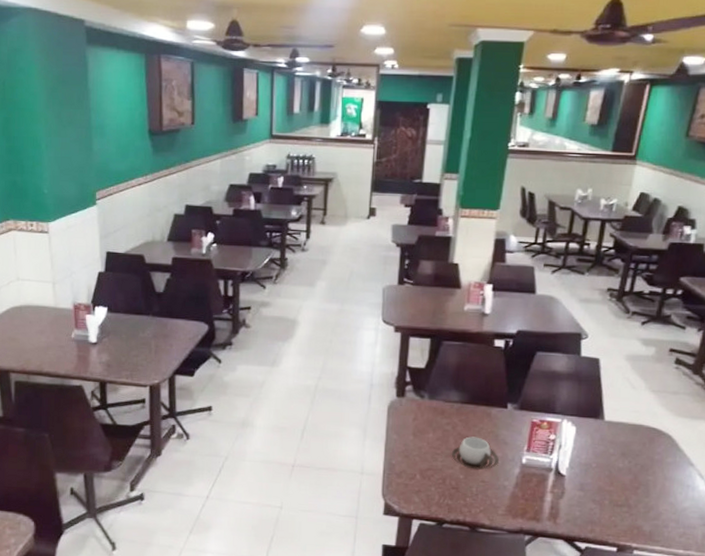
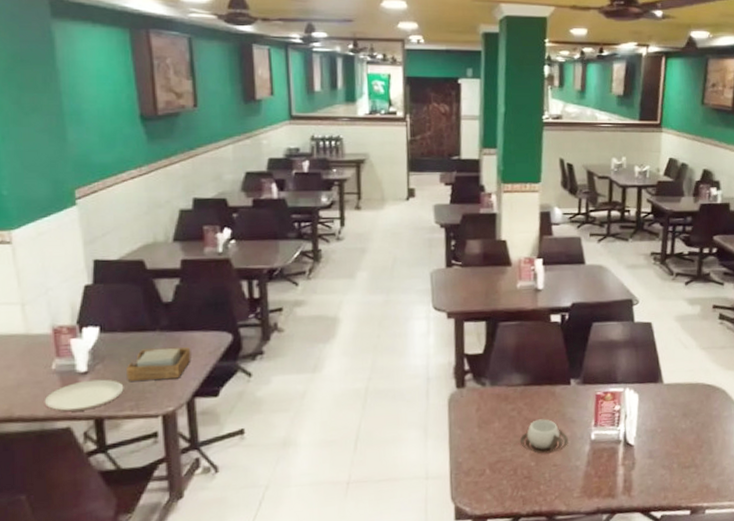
plate: none [64,350,123,374] -> present [44,379,124,412]
napkin holder: none [125,329,175,357] -> present [126,347,192,381]

